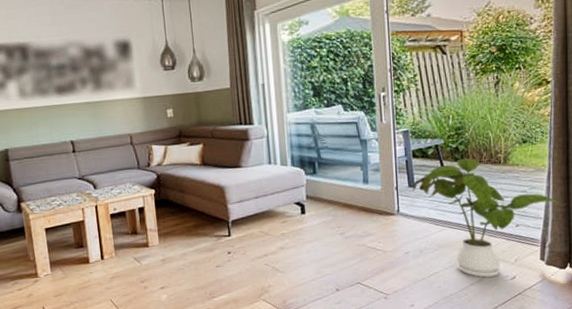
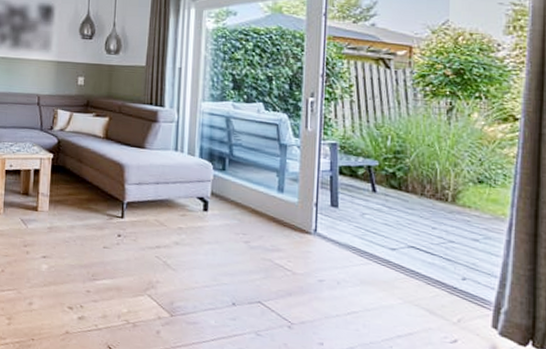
house plant: present [413,158,563,278] -> none [336,186,528,334]

